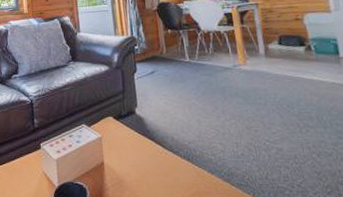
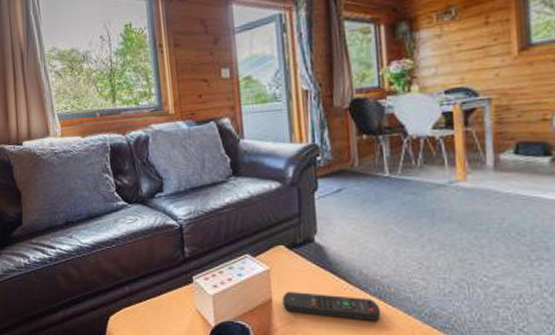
remote control: none [112,155,191,180] -> present [282,291,381,321]

